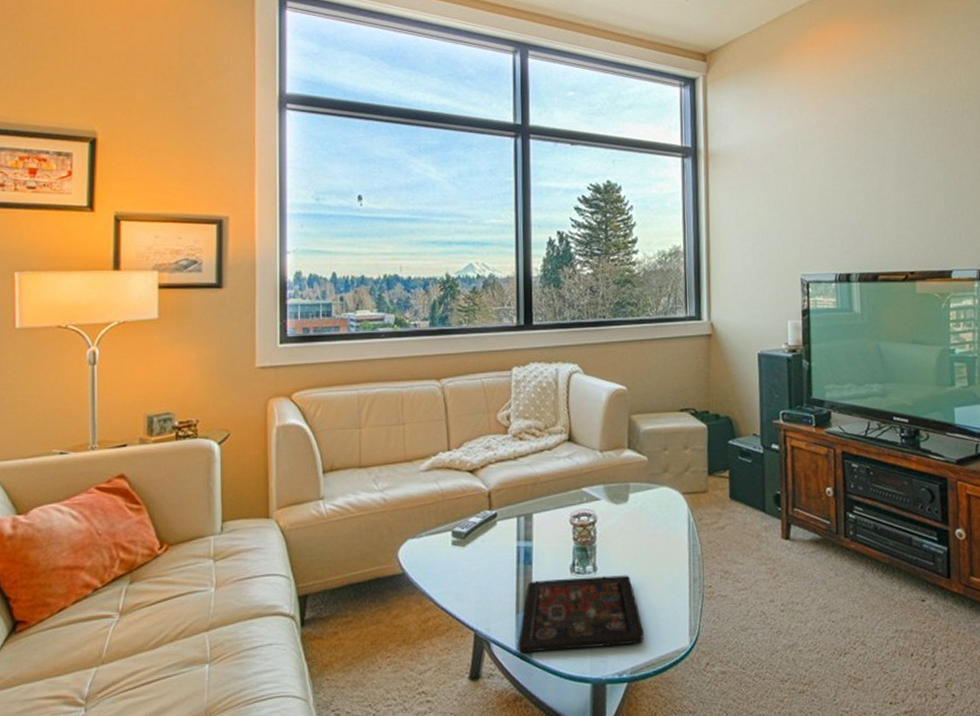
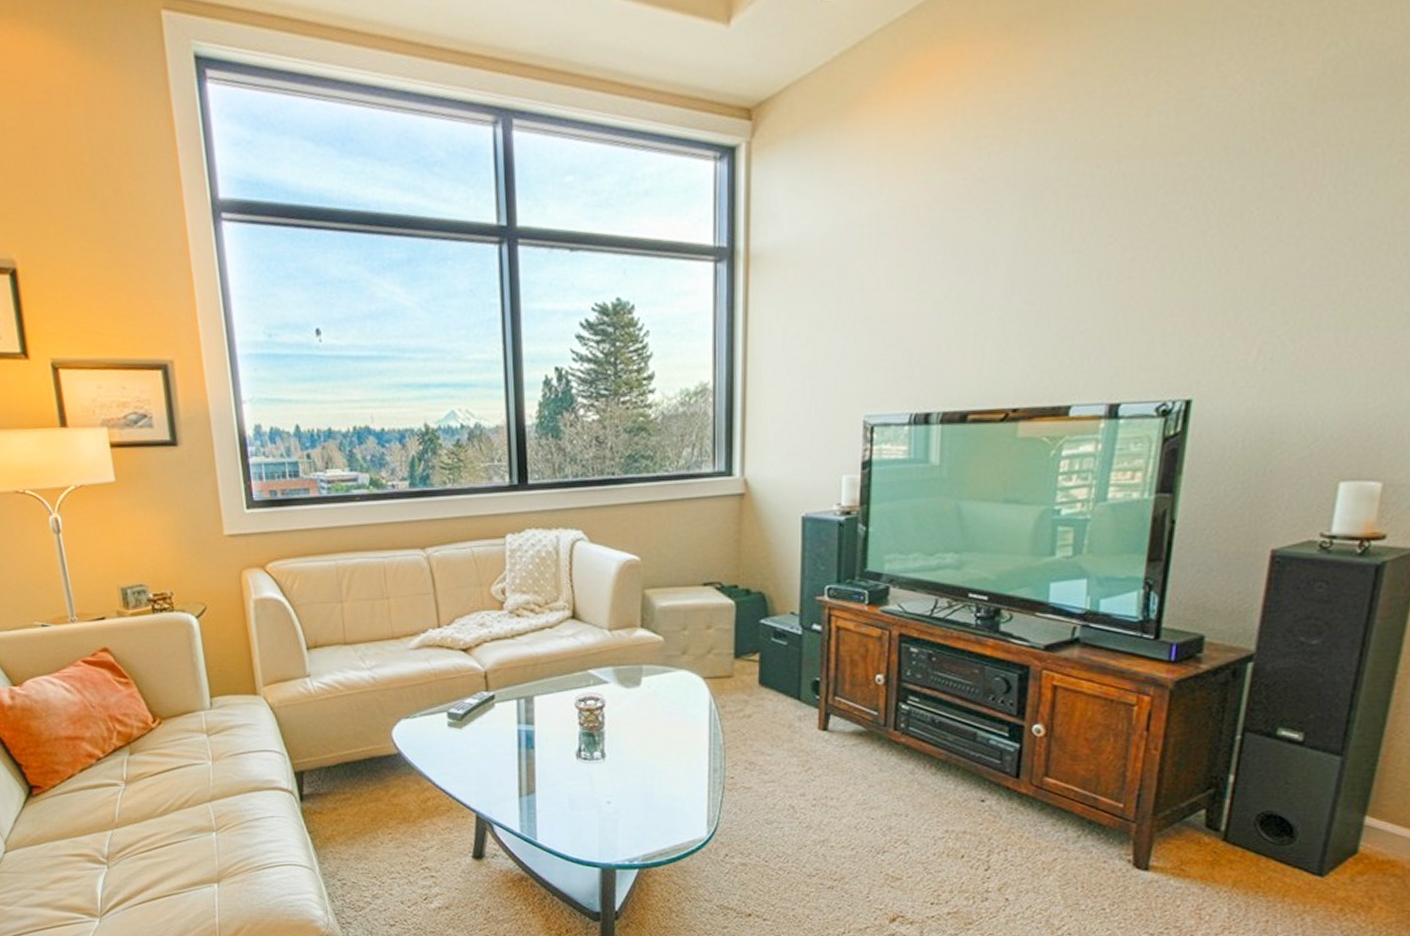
decorative tray: present [518,575,644,654] -> none [521,763,657,836]

